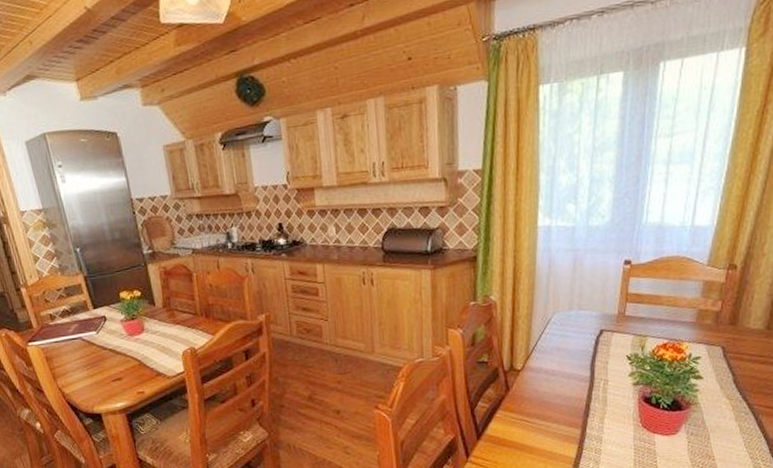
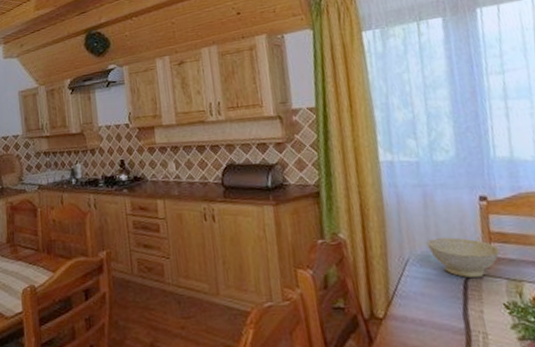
bowl: none [570,298,633,335] -> present [426,237,500,279]

